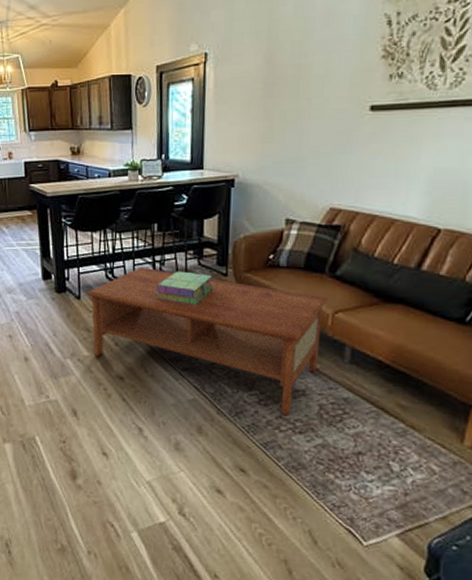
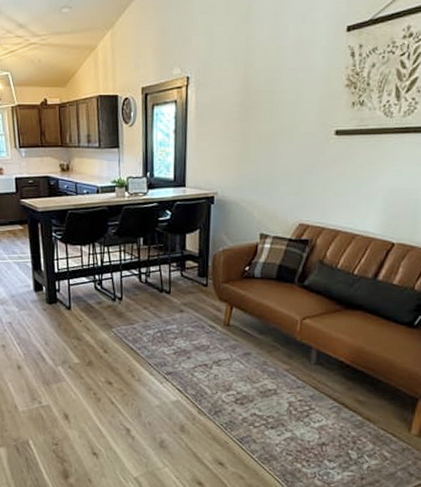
coffee table: present [86,268,328,416] -> none [76,279,297,414]
stack of books: present [155,271,213,305] -> none [141,282,195,314]

